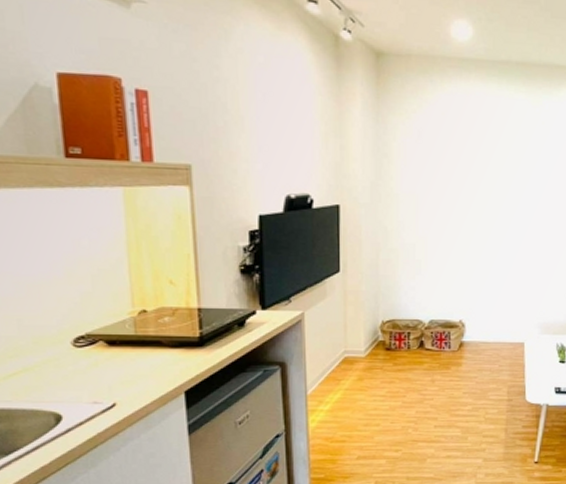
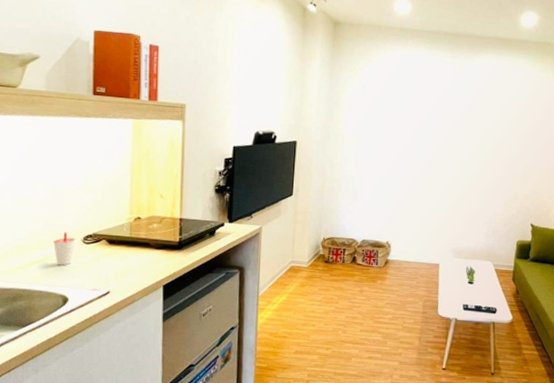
cup: none [34,334,64,376] -> present [53,232,76,266]

